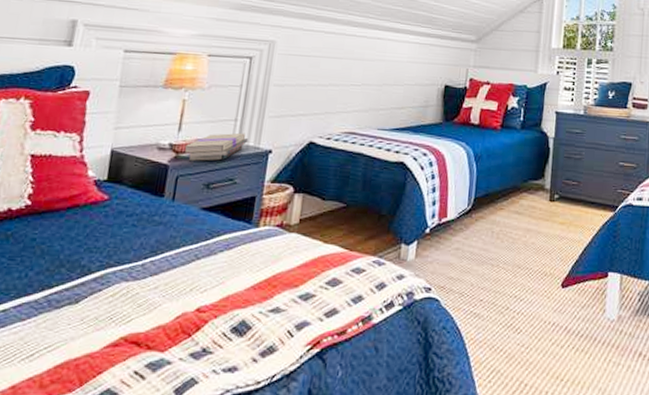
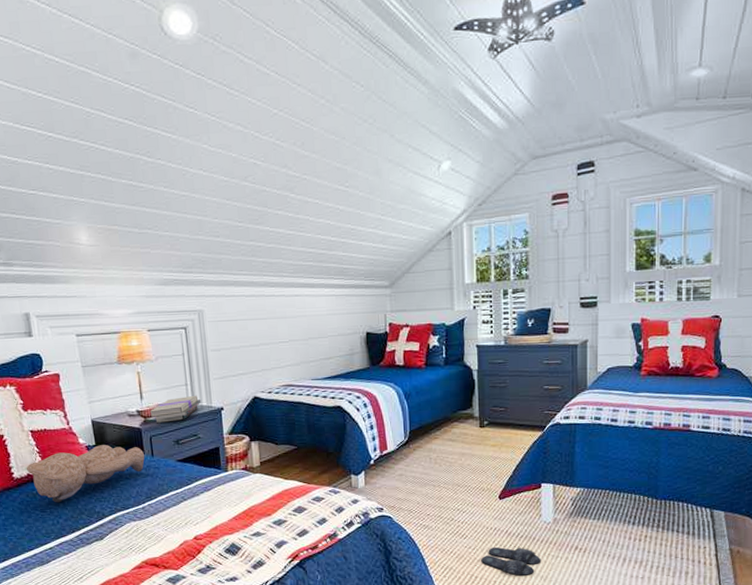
teddy bear: none [8,180,164,250] -> present [26,445,145,503]
slippers: none [534,346,600,386] -> present [481,546,540,576]

